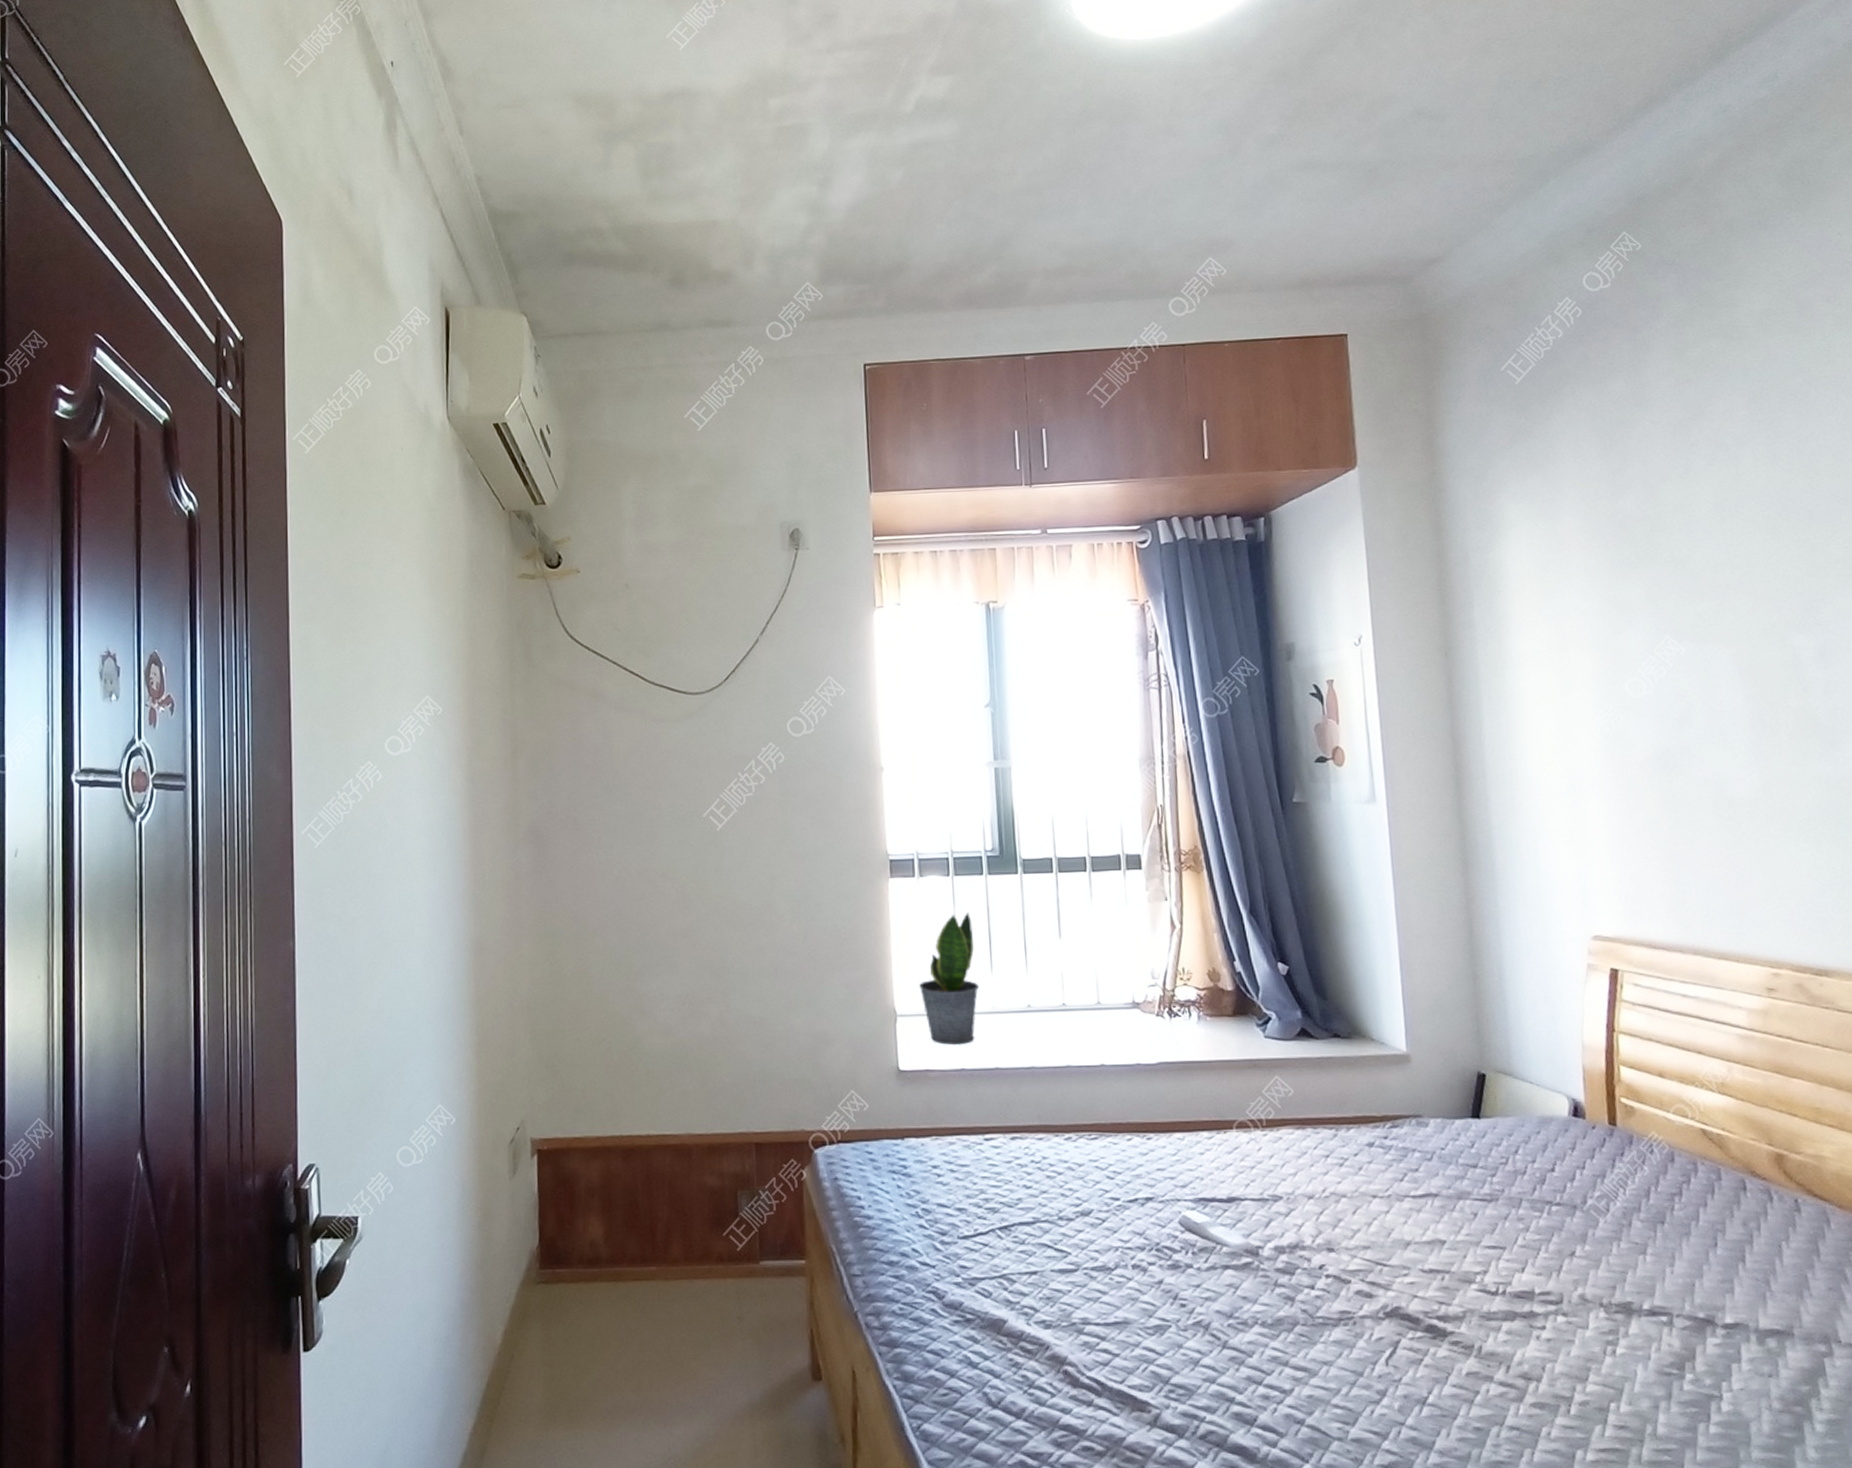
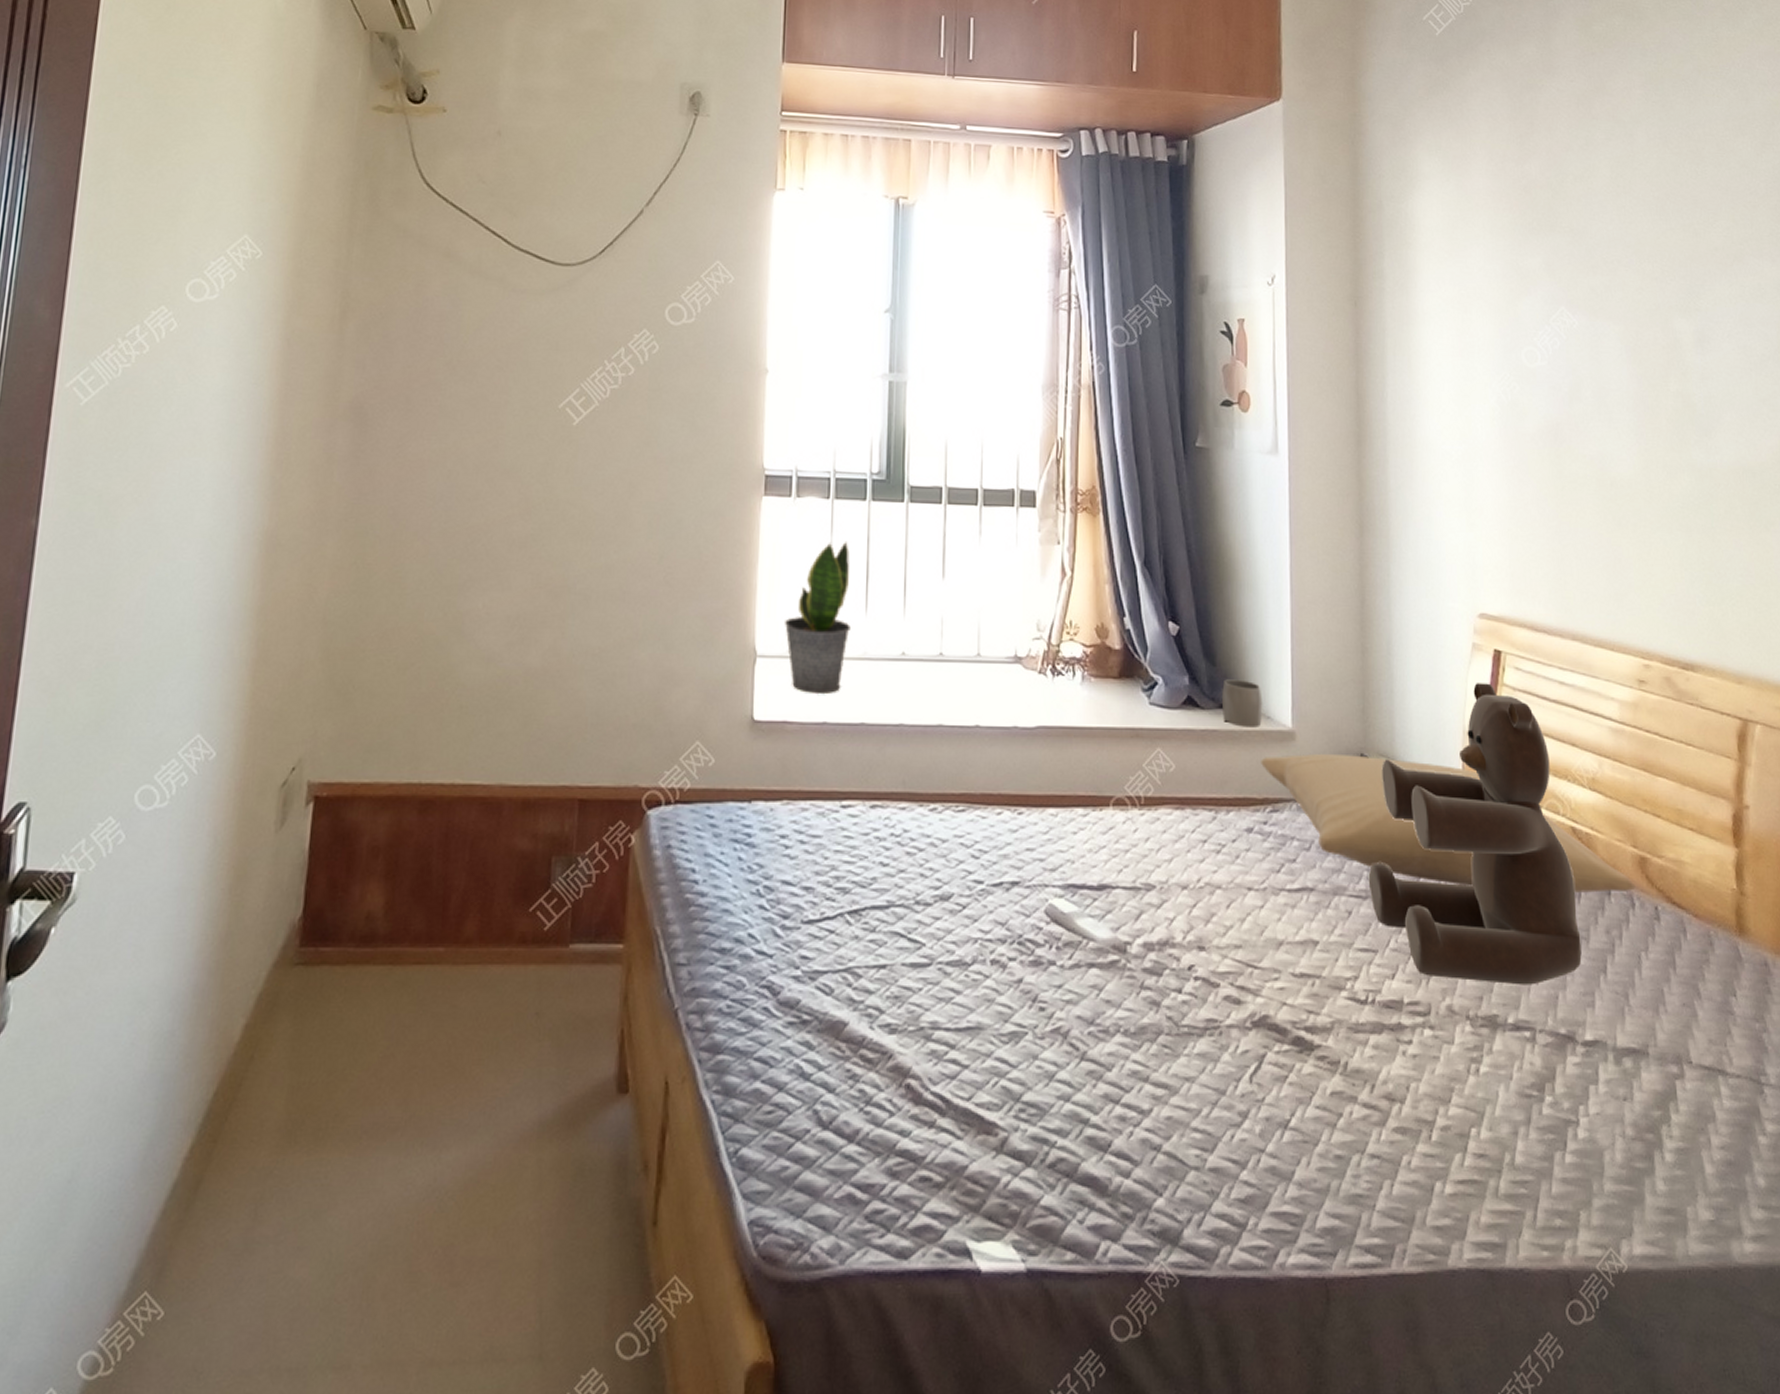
mug: none [1334,1011,1377,1054] -> present [1221,679,1263,729]
pillow: none [1378,1072,1773,1189] -> present [1261,753,1636,893]
teddy bear: none [1492,1000,1718,1275] -> present [1368,683,1582,985]

